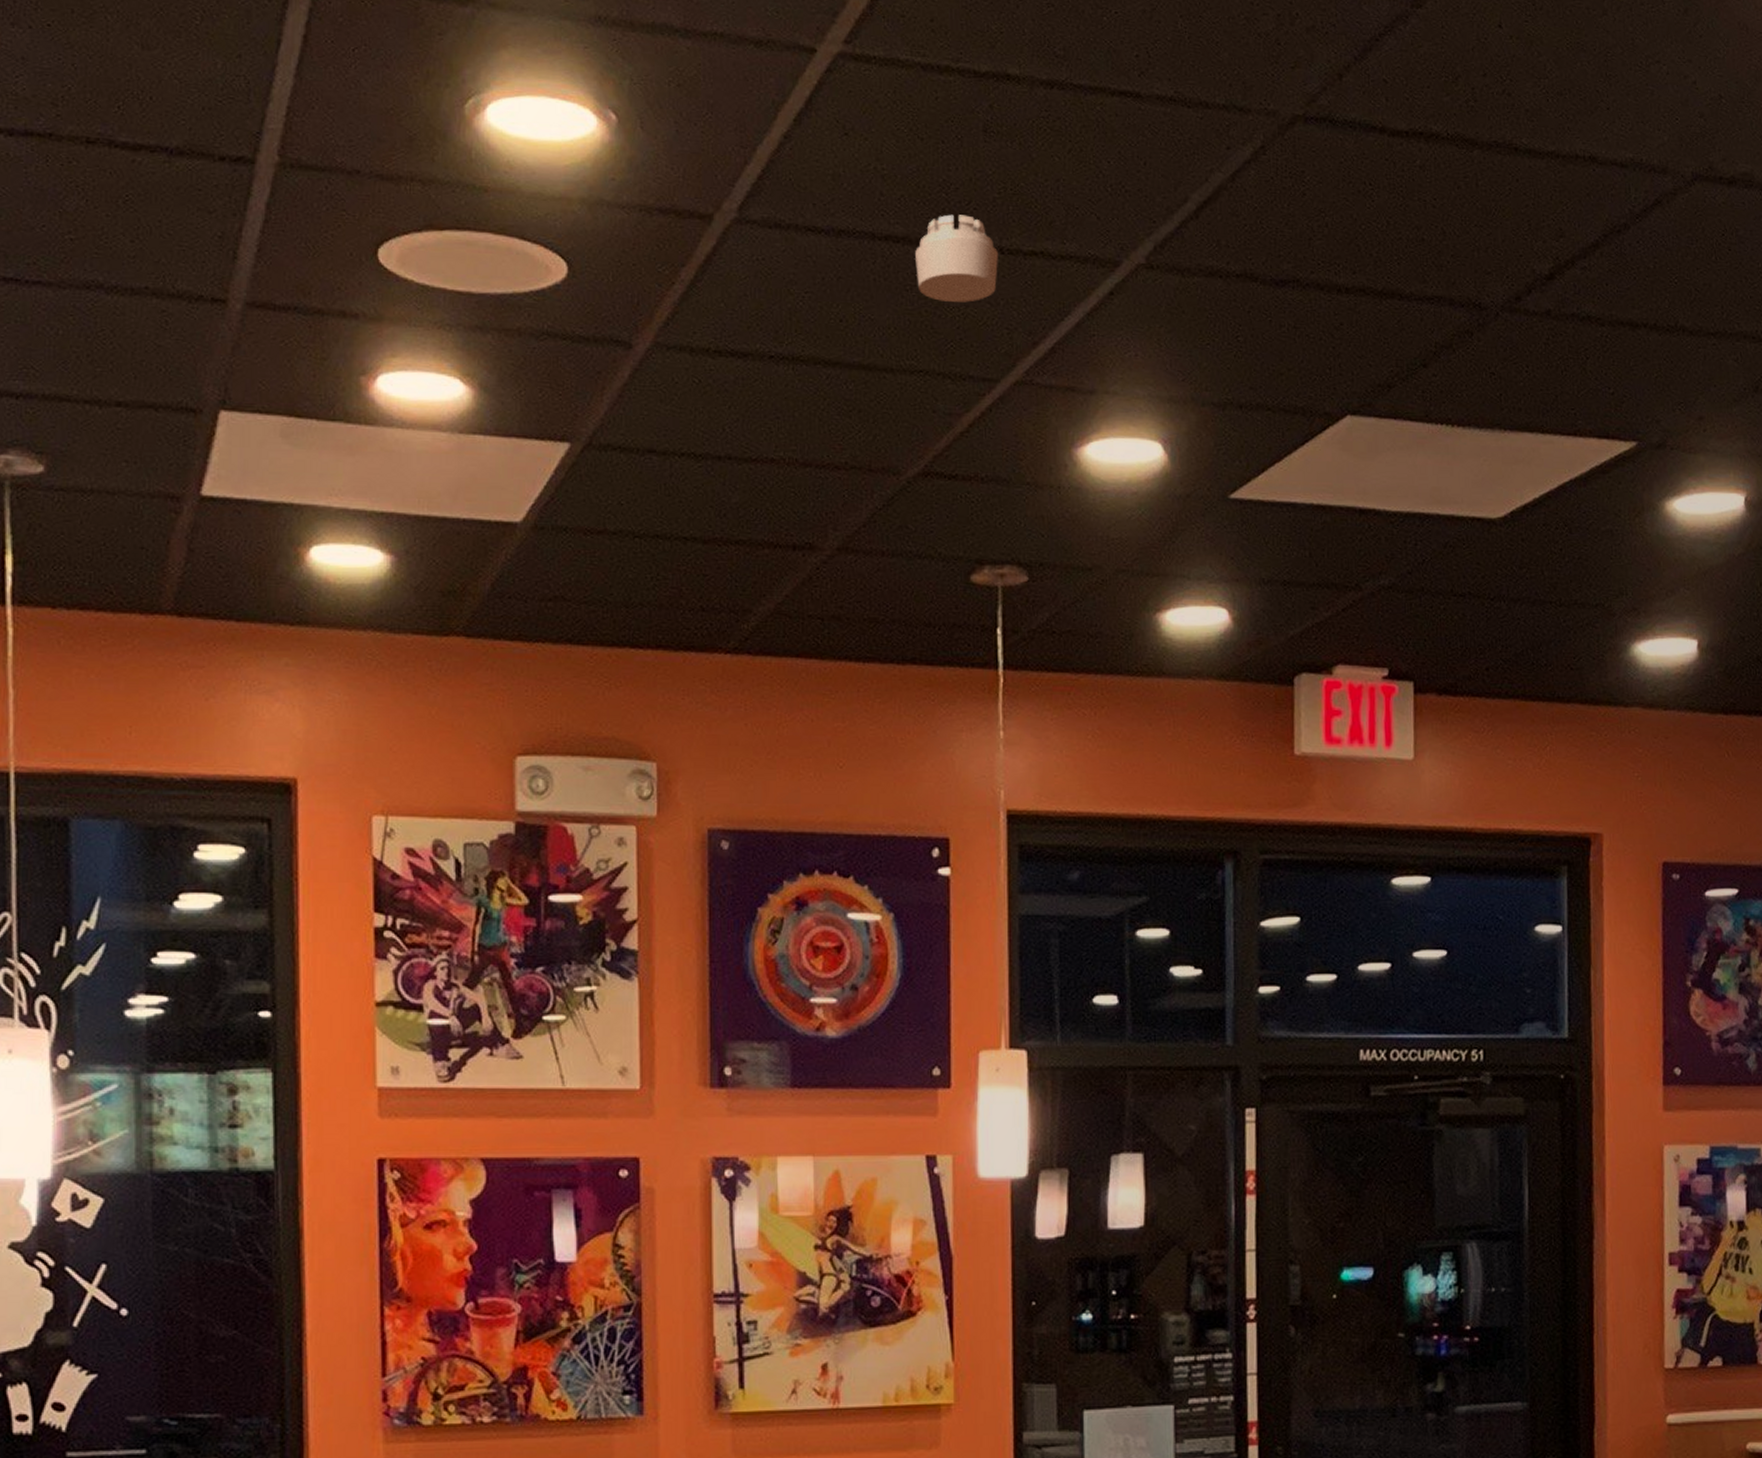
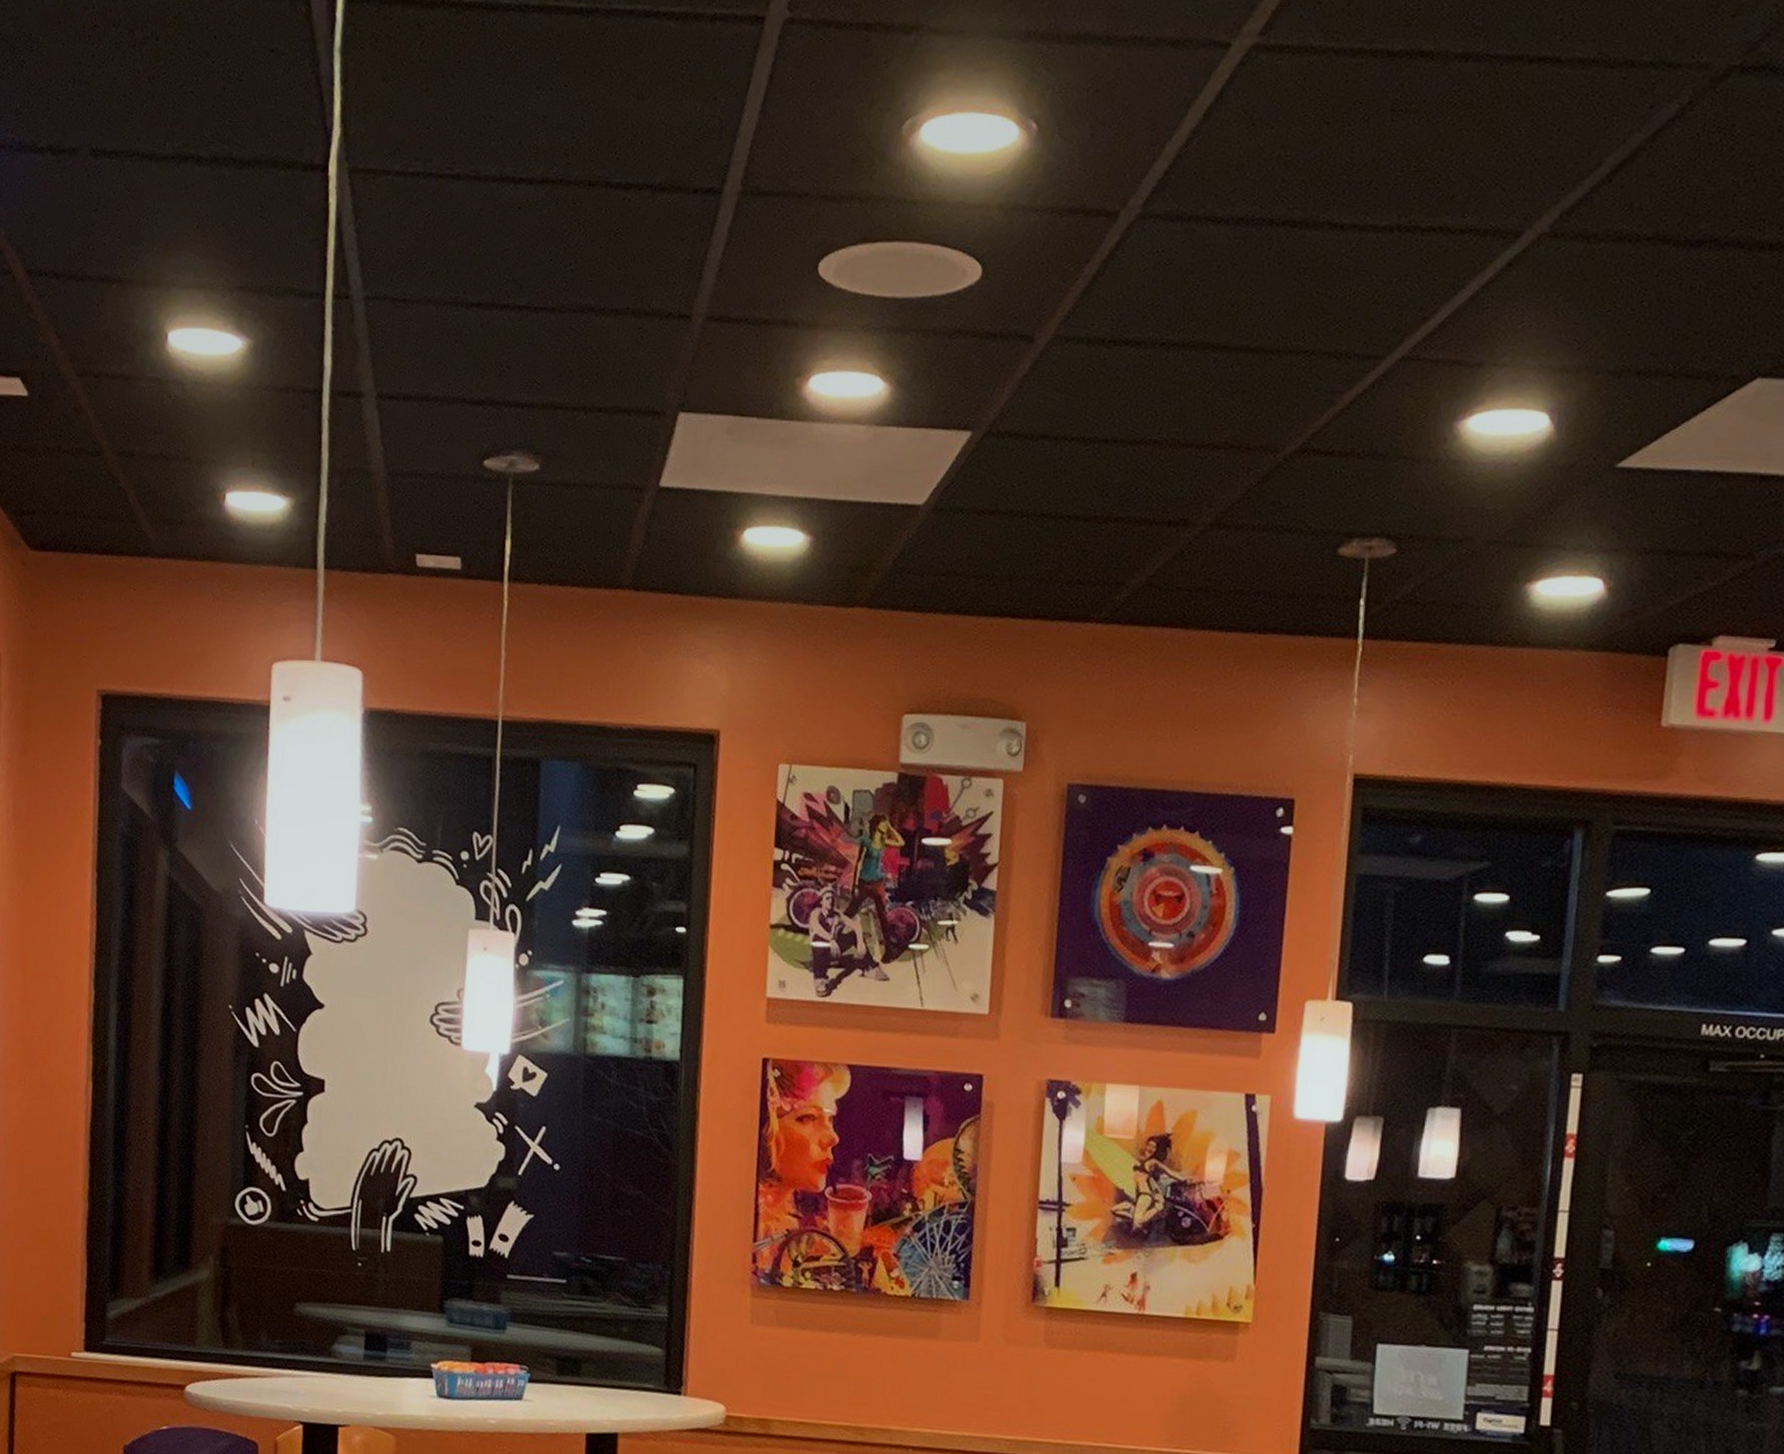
smoke detector: present [915,214,998,302] -> none [1310,195,1395,282]

